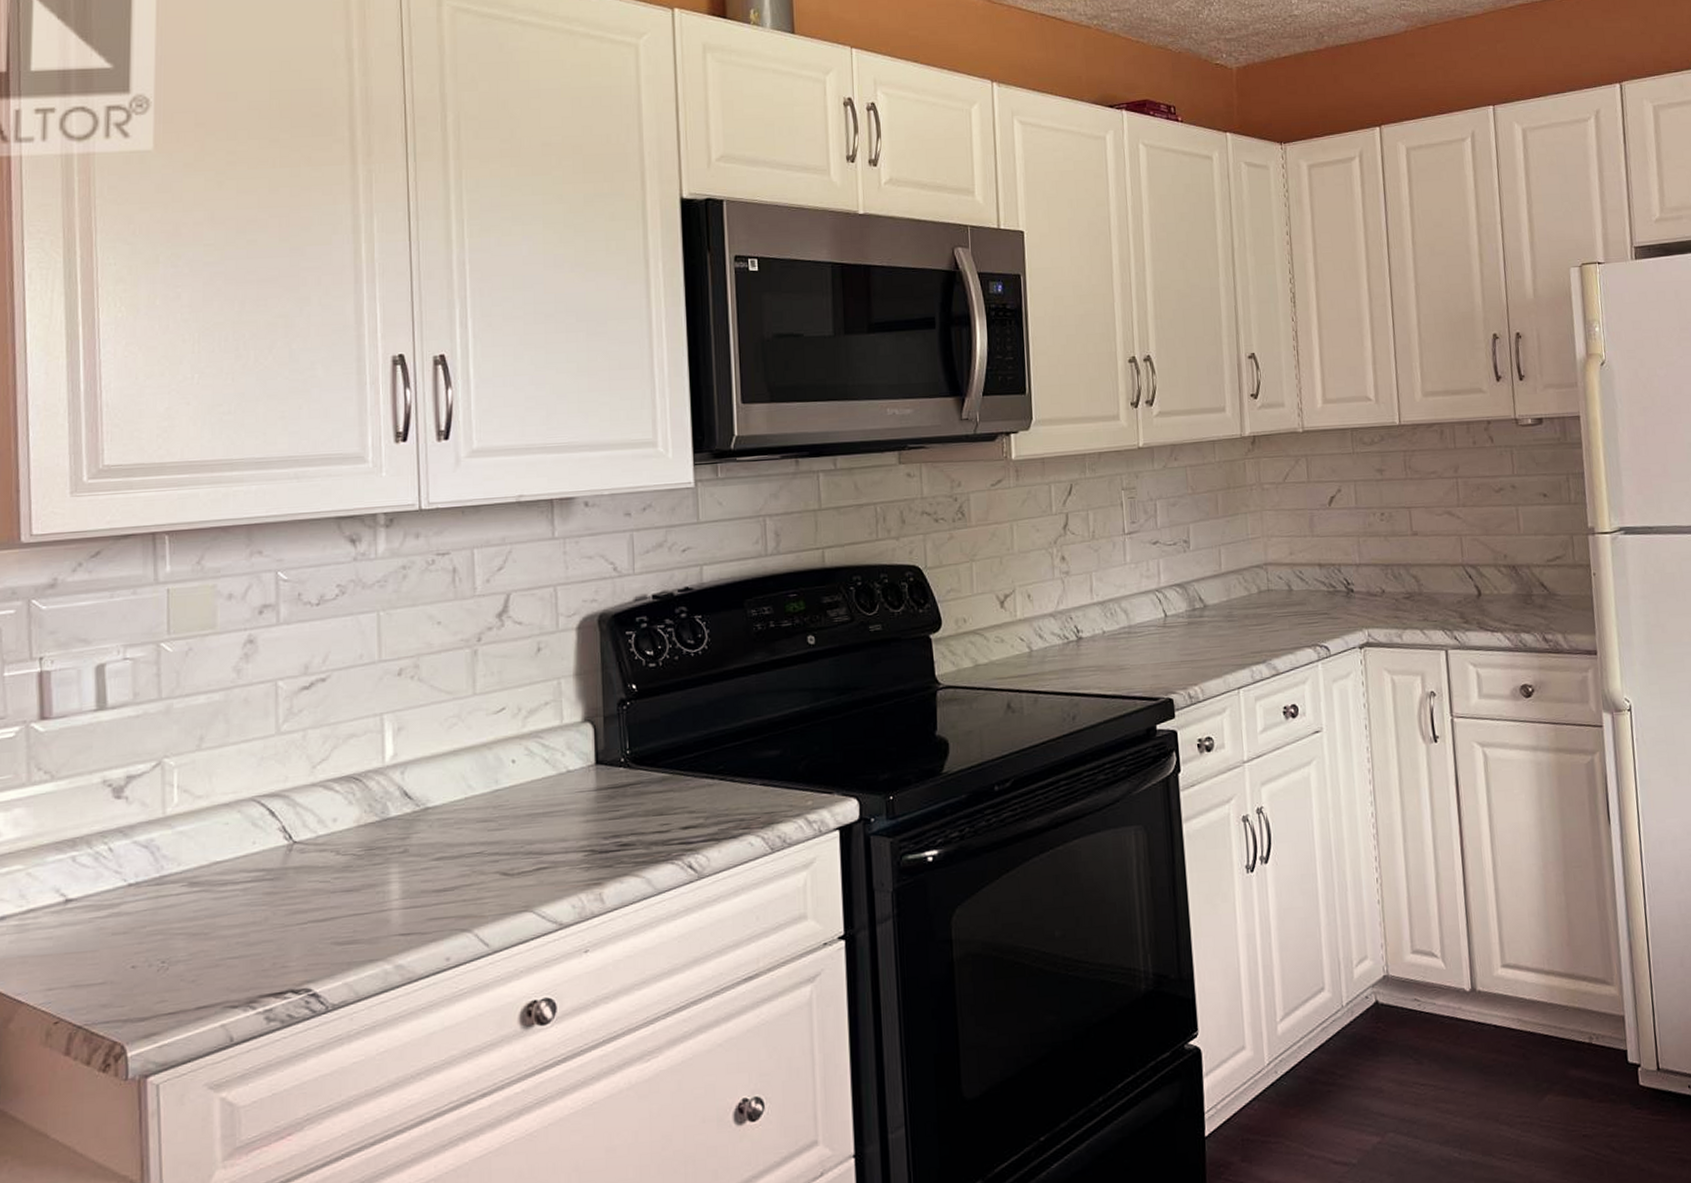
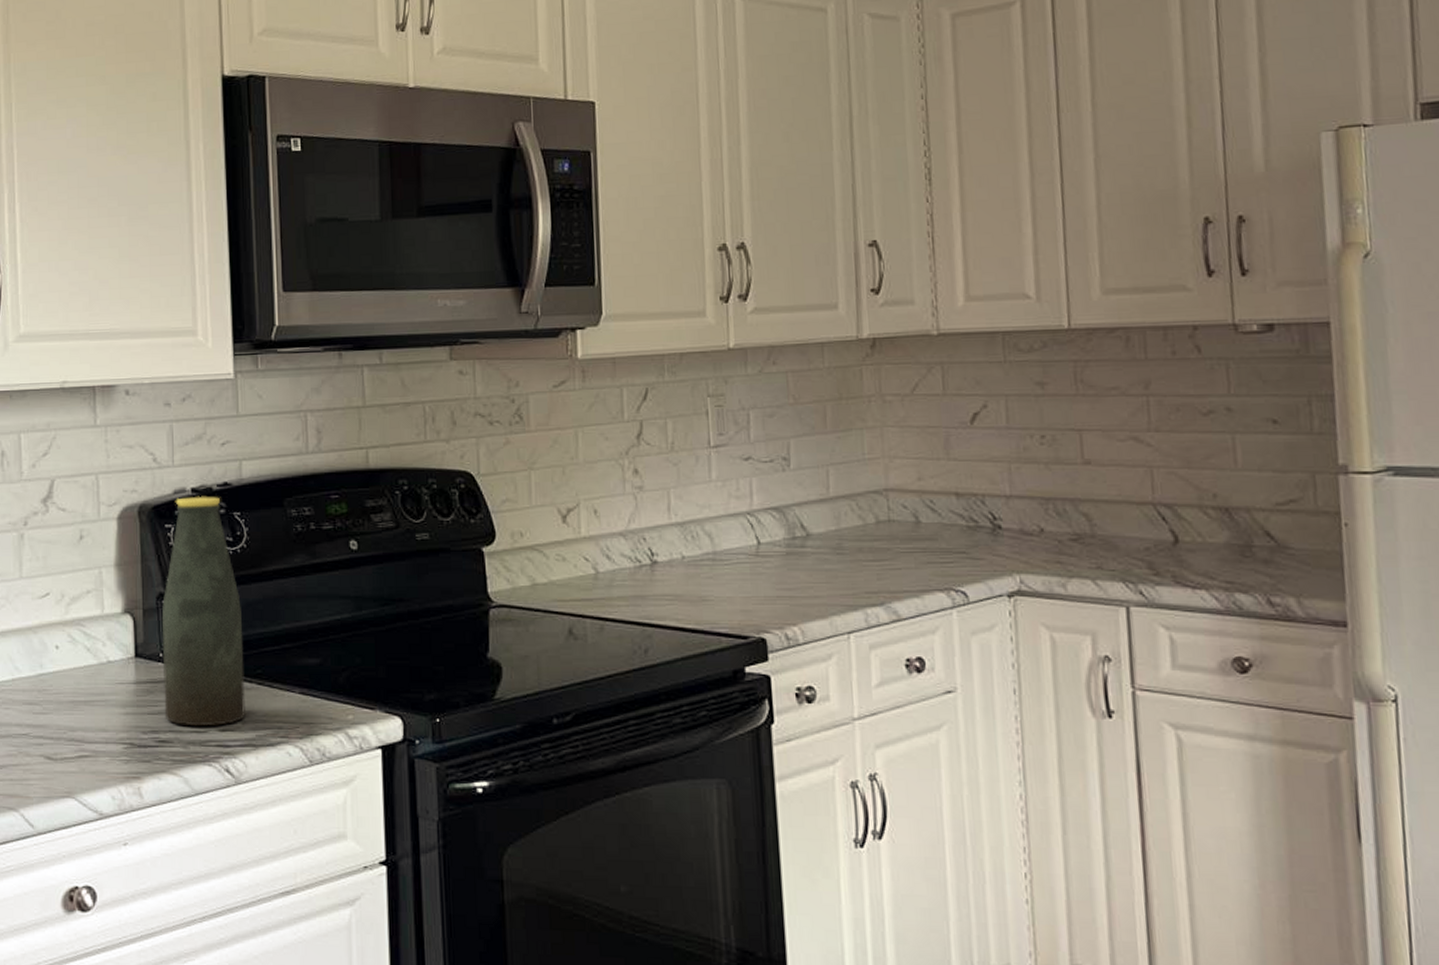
bottle: none [623,601,708,827] -> present [162,496,245,727]

